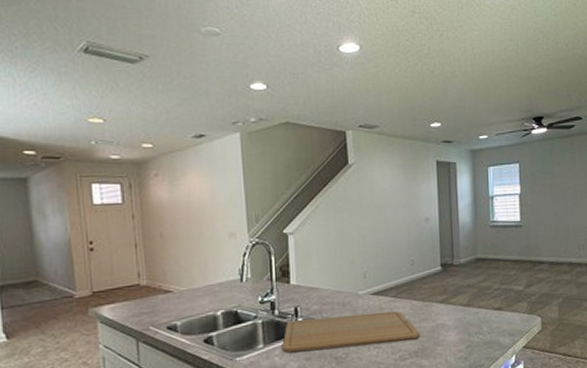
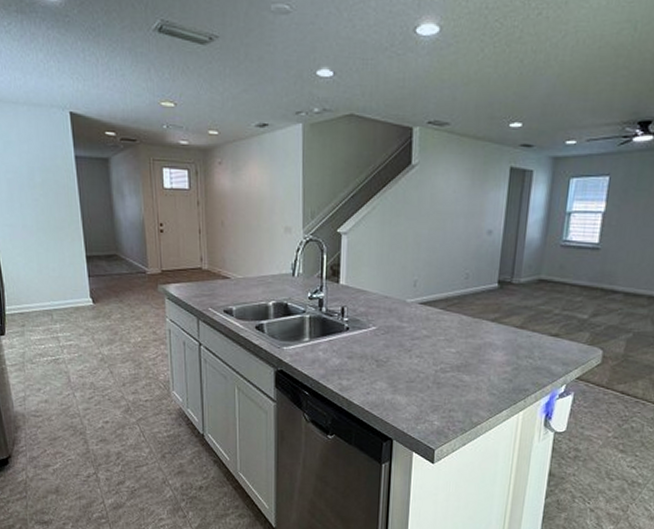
chopping board: present [282,310,420,353] -> none [326,319,465,354]

